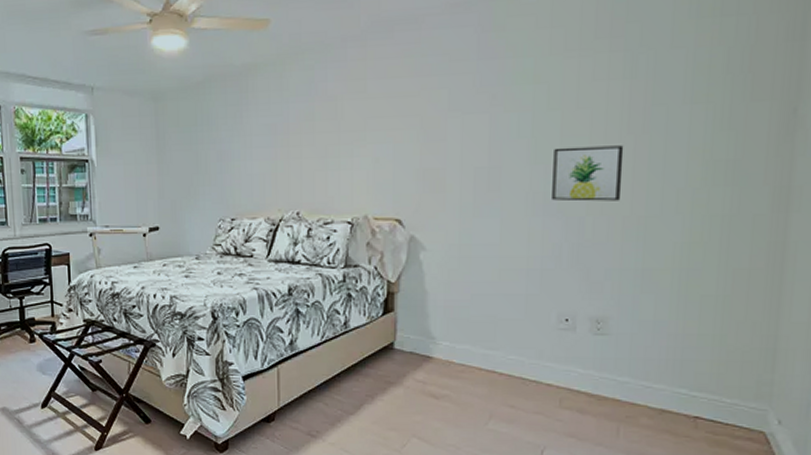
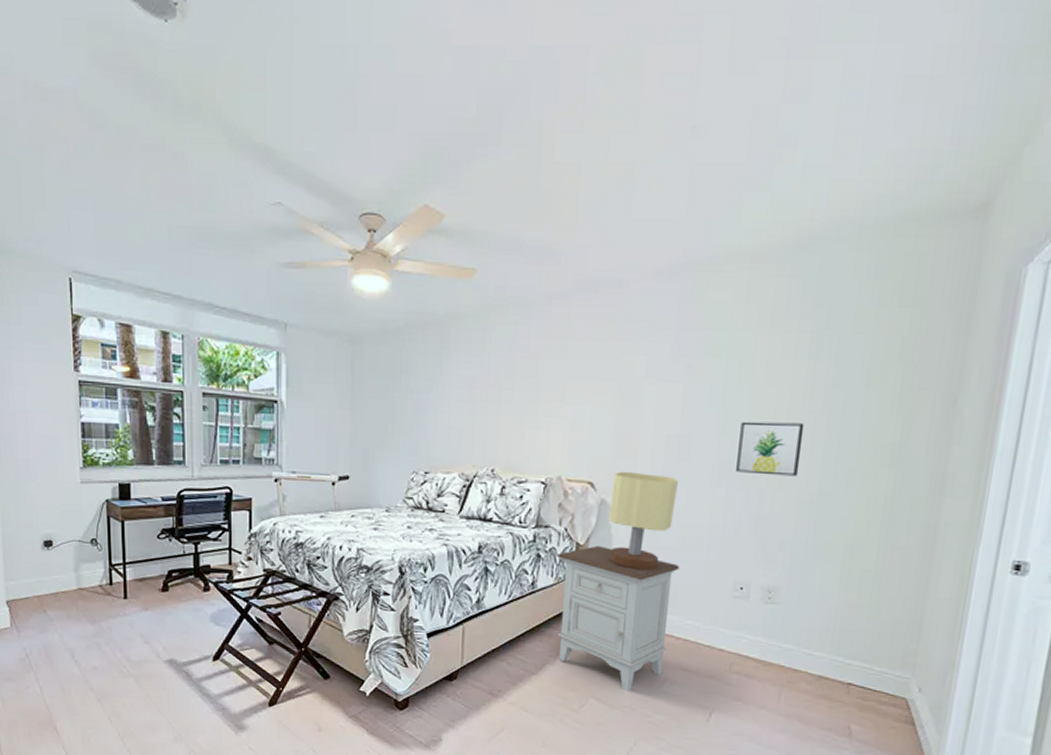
nightstand: none [369,282,498,429] -> present [557,545,679,691]
table lamp: none [420,206,490,306] -> present [609,471,678,571]

